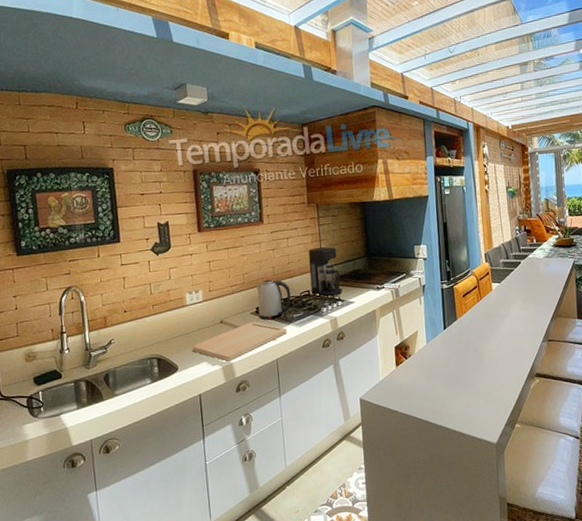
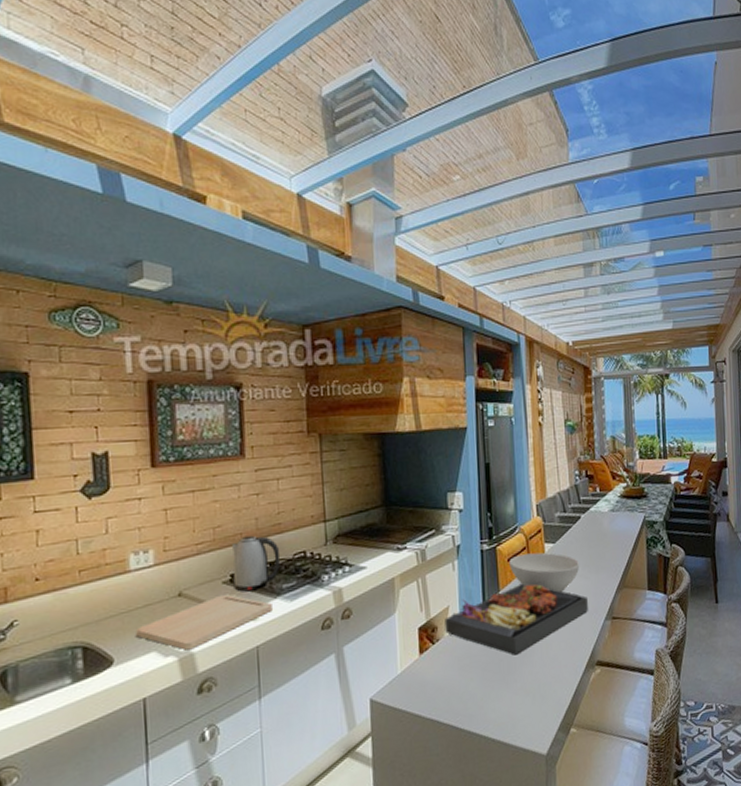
coffee maker: present [308,246,342,297] -> none [306,491,351,561]
food platter: none [415,314,529,368] -> present [445,583,589,655]
bowl: none [464,290,521,321] -> present [509,552,580,593]

